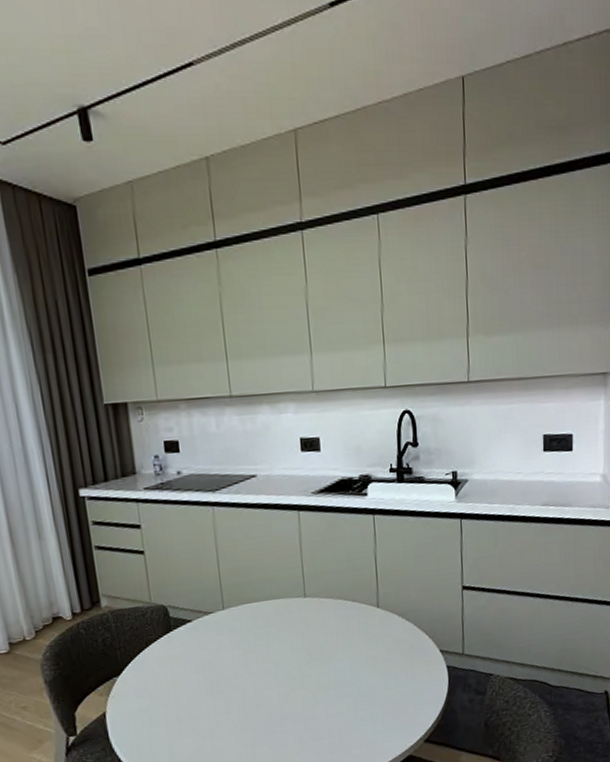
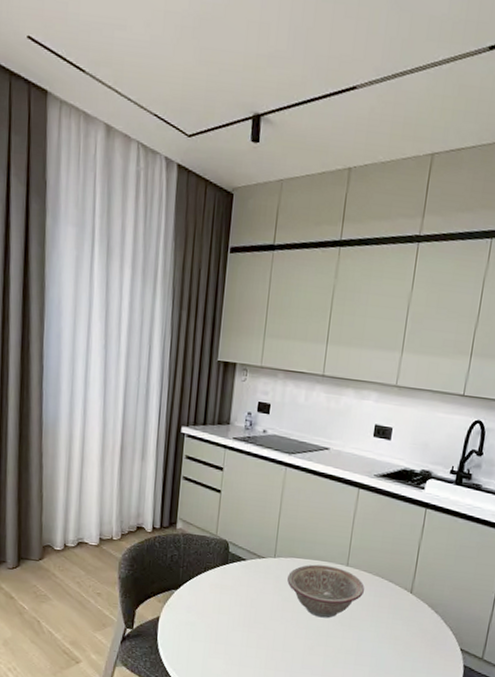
decorative bowl: none [243,601,329,661] -> present [287,564,364,619]

